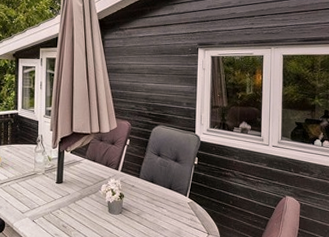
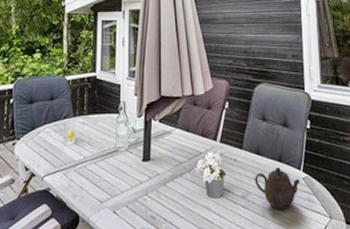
teapot: none [148,193,185,226] -> present [255,167,300,210]

